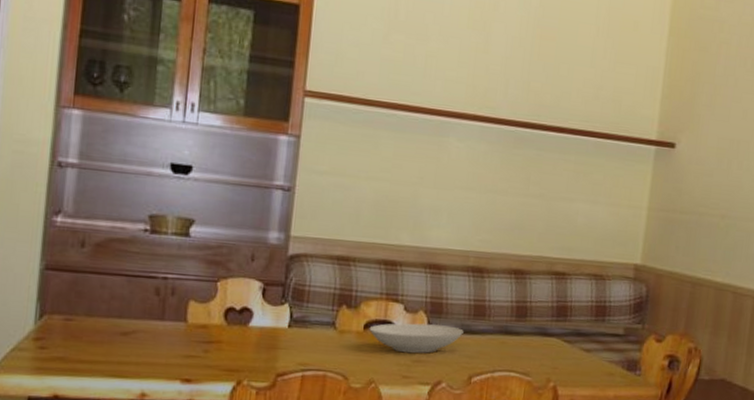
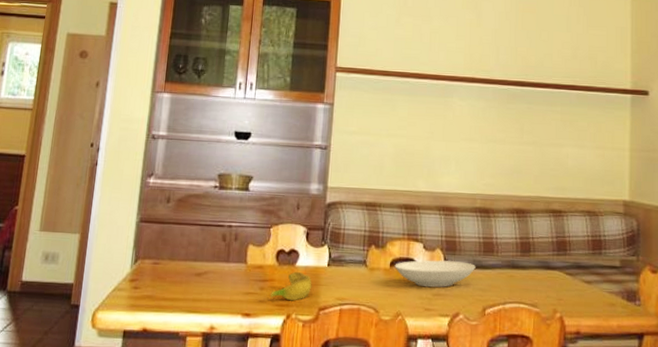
banana: none [215,332,269,366] -> present [269,271,312,301]

